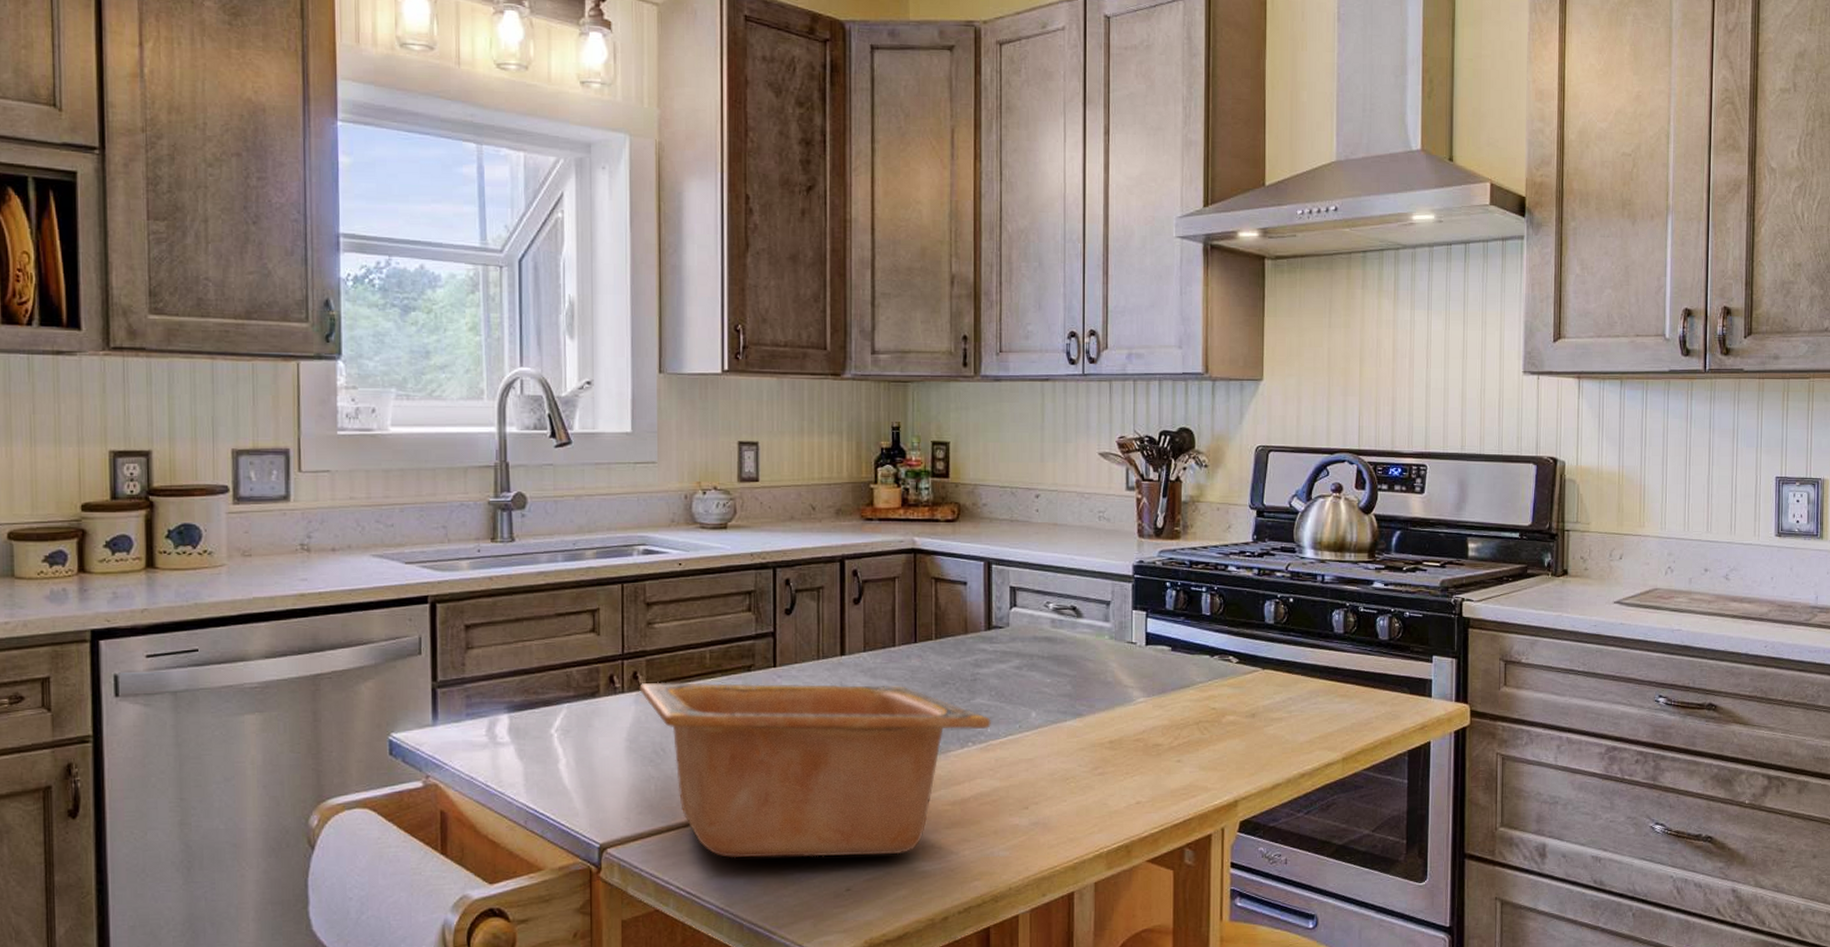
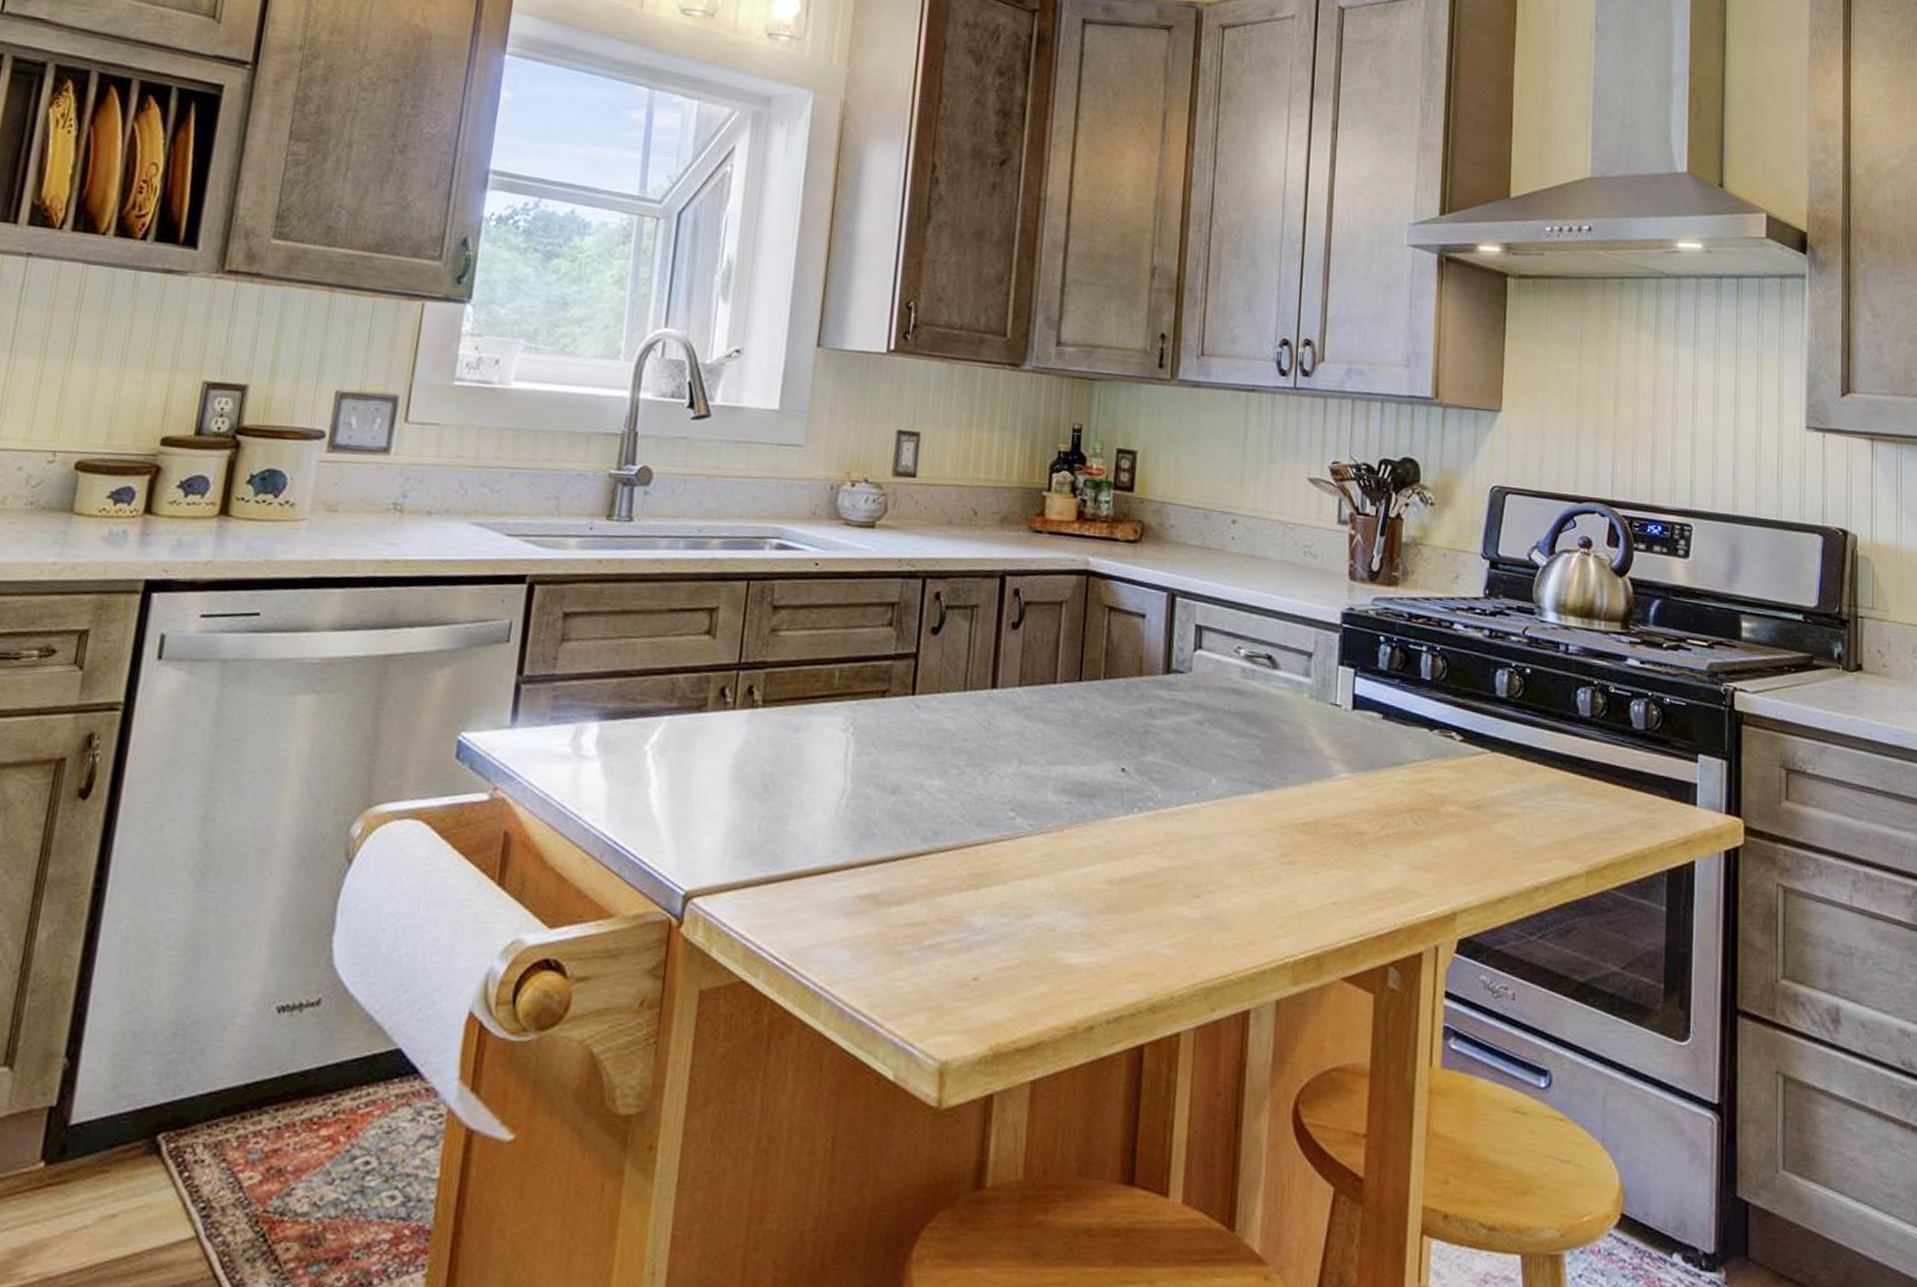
serving bowl: present [639,682,991,858] -> none [753,700,1163,940]

